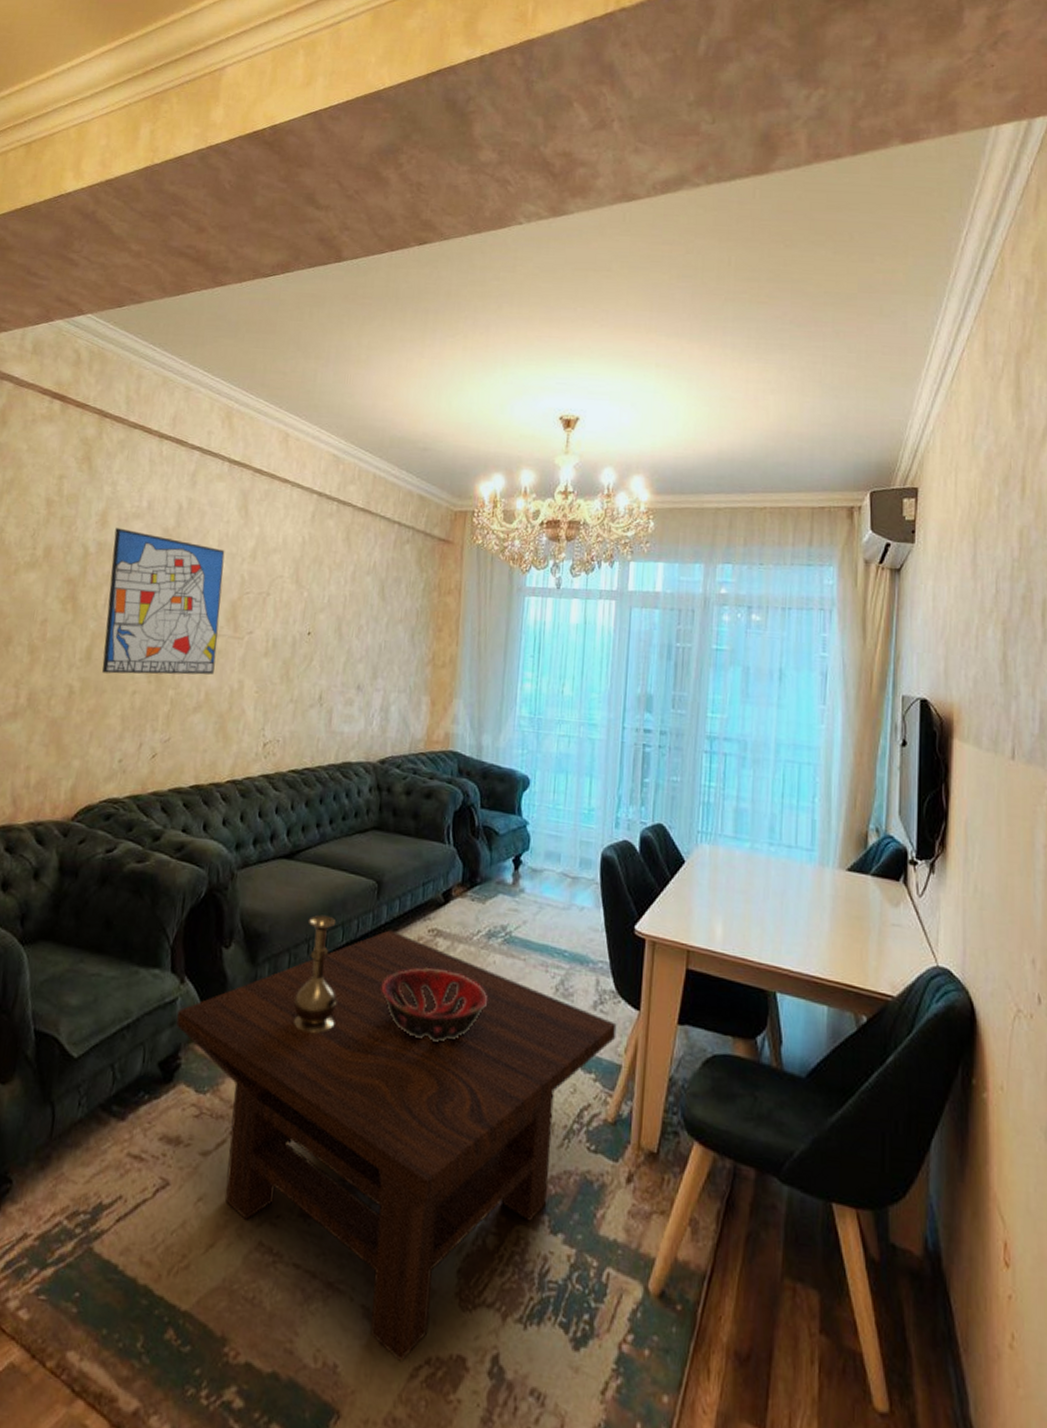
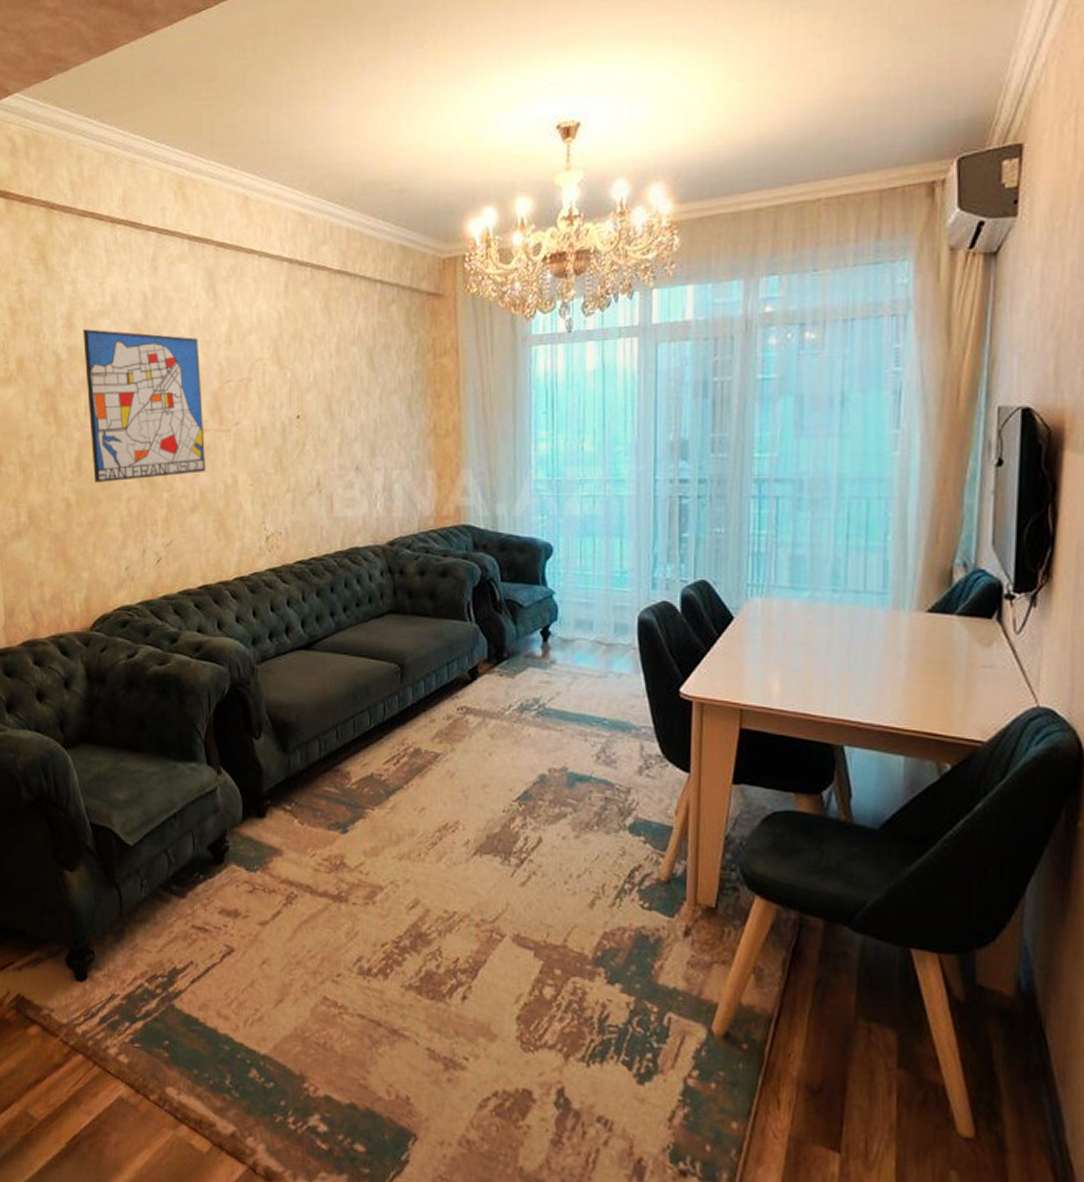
coffee table: present [176,930,617,1363] -> none [219,711,665,1095]
vase: present [294,915,337,1033] -> none [330,701,372,812]
decorative bowl: present [381,967,488,1043] -> none [414,745,526,815]

